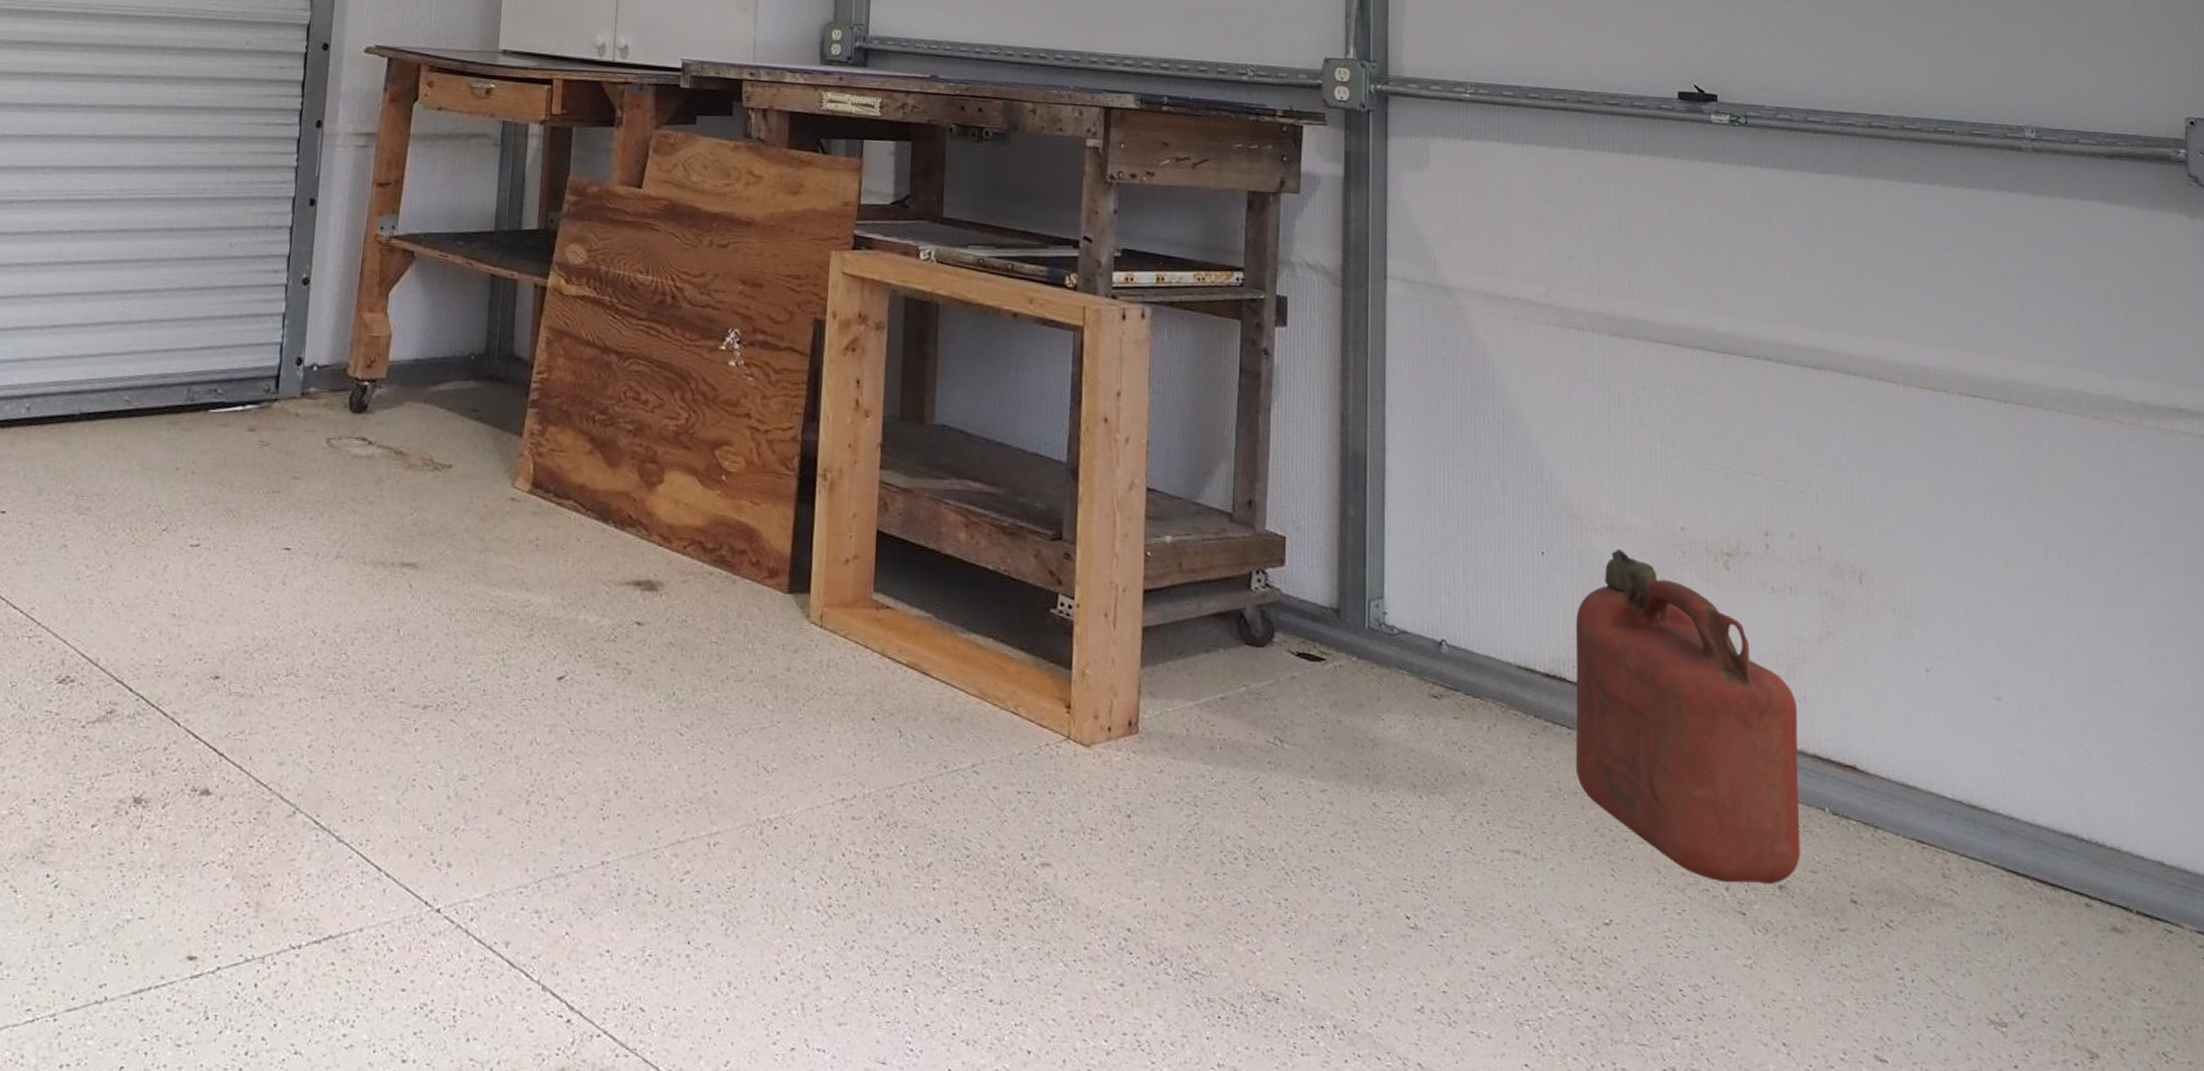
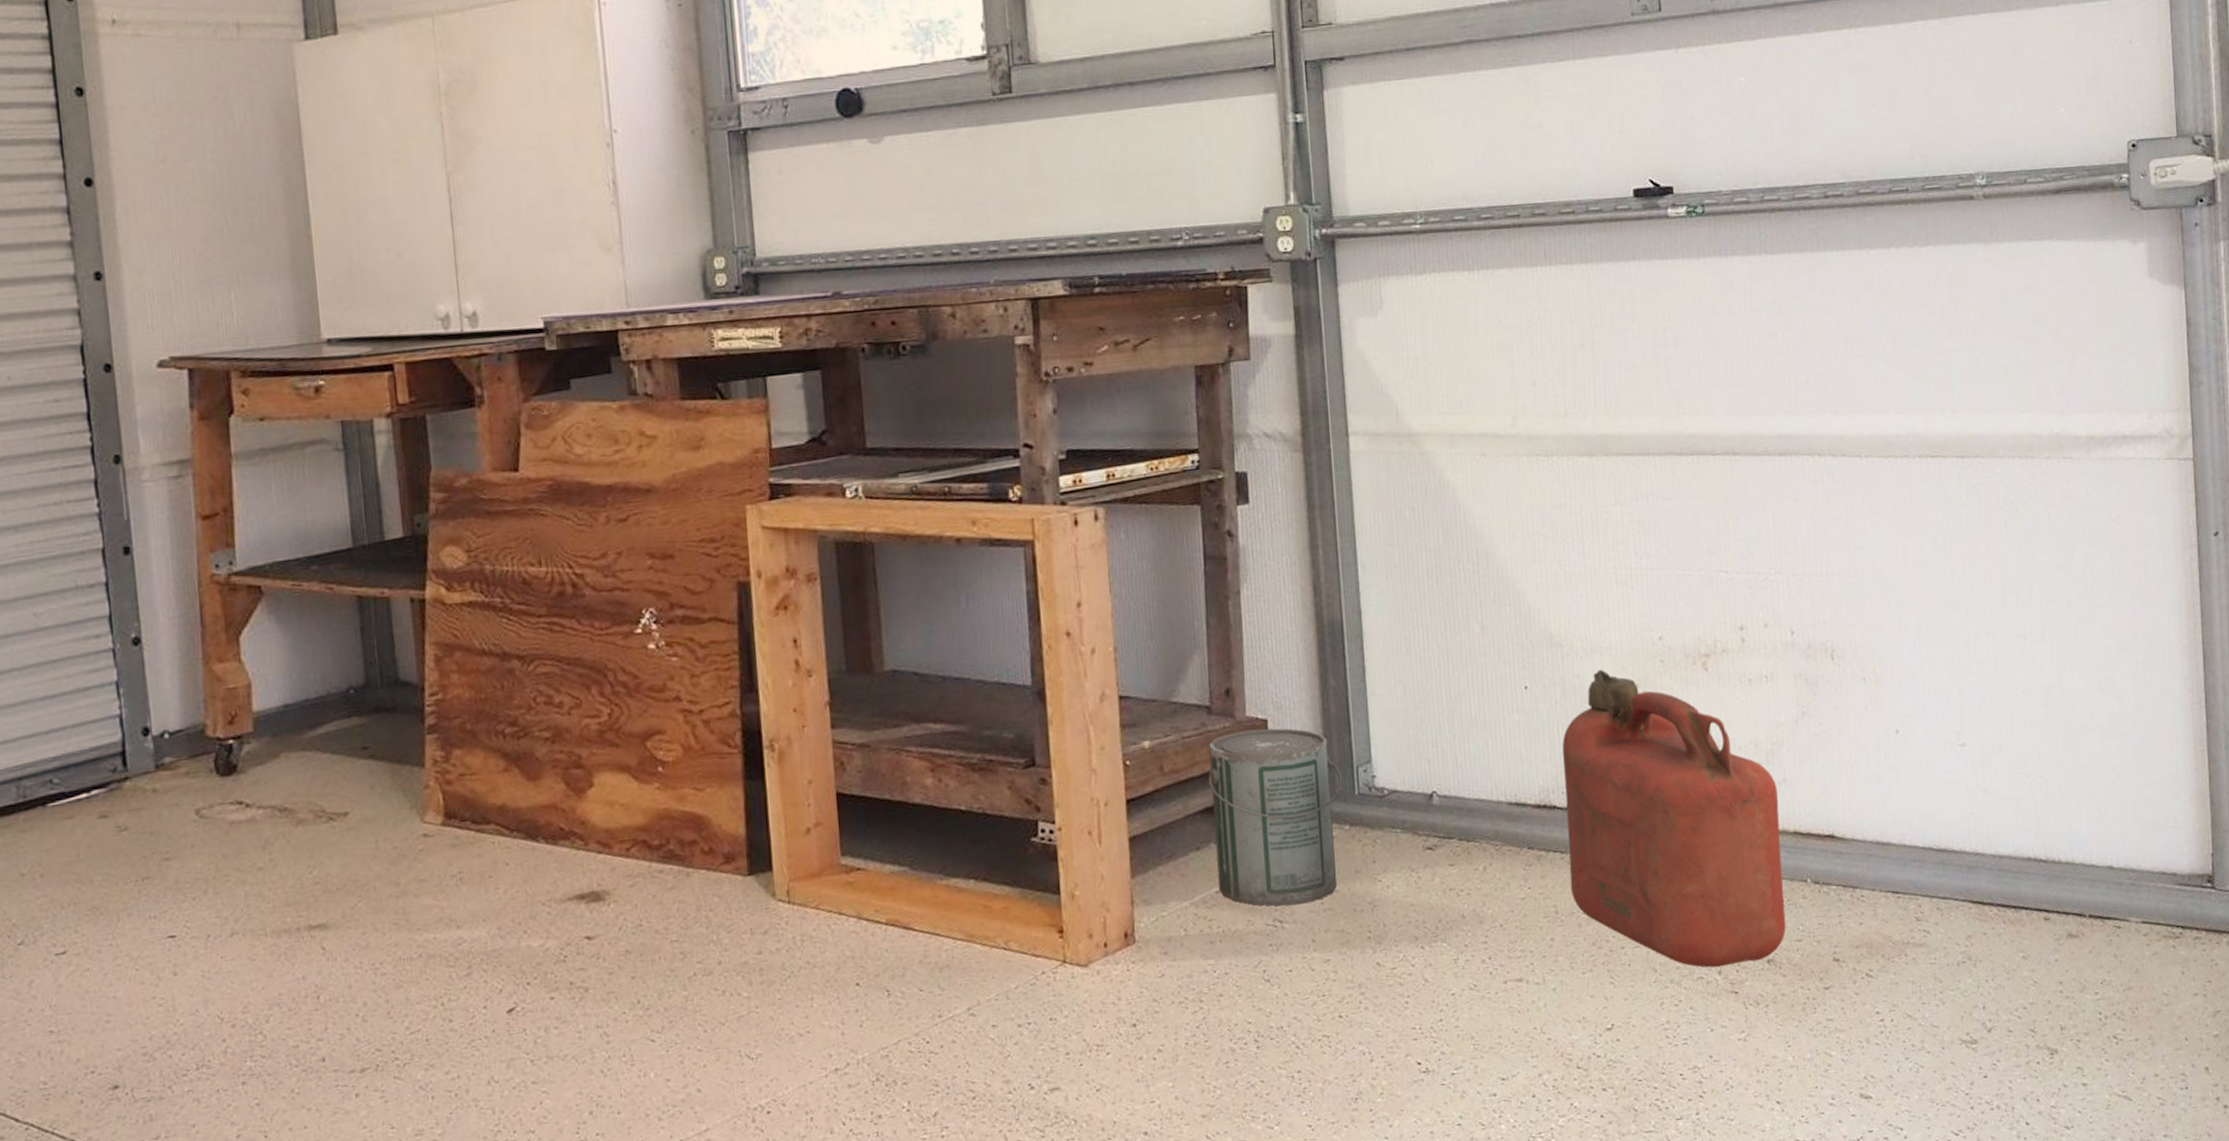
paint can: none [1224,543,1354,728] -> present [1208,728,1343,906]

